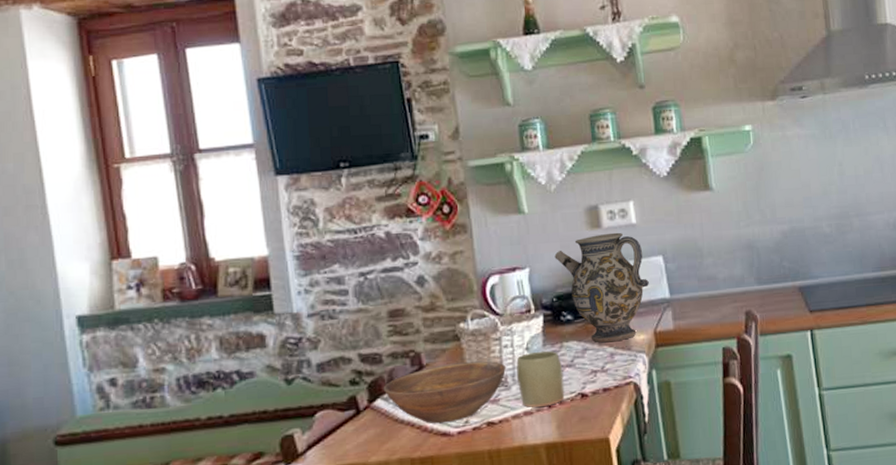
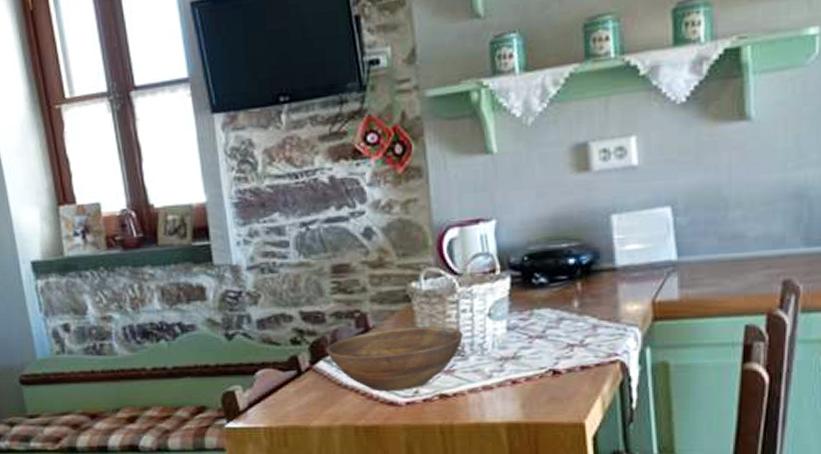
mug: present [516,350,565,408] -> none [476,318,533,381]
ewer: present [554,232,649,343] -> none [528,176,650,312]

